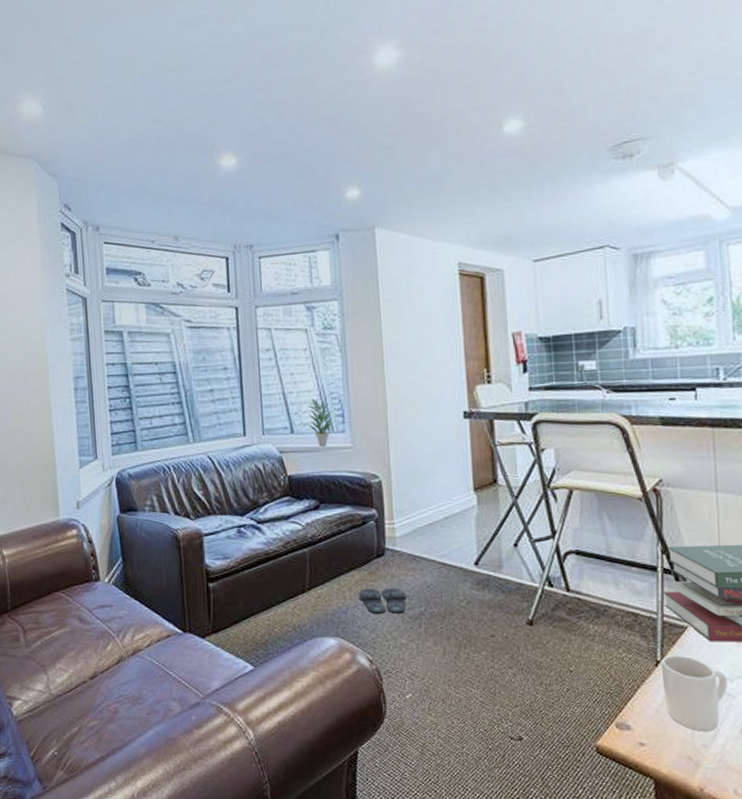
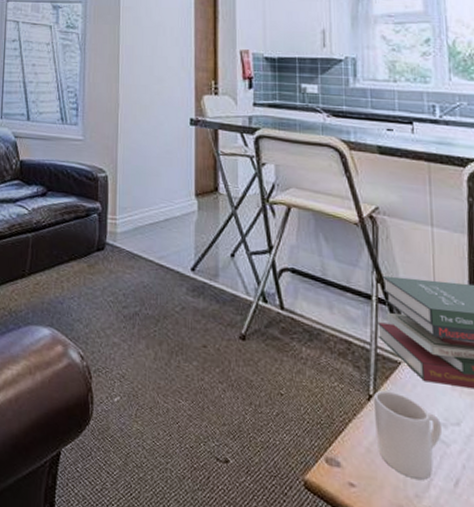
potted plant: present [307,398,332,446] -> none [43,90,67,136]
slippers: present [358,587,408,614] -> none [75,280,124,311]

